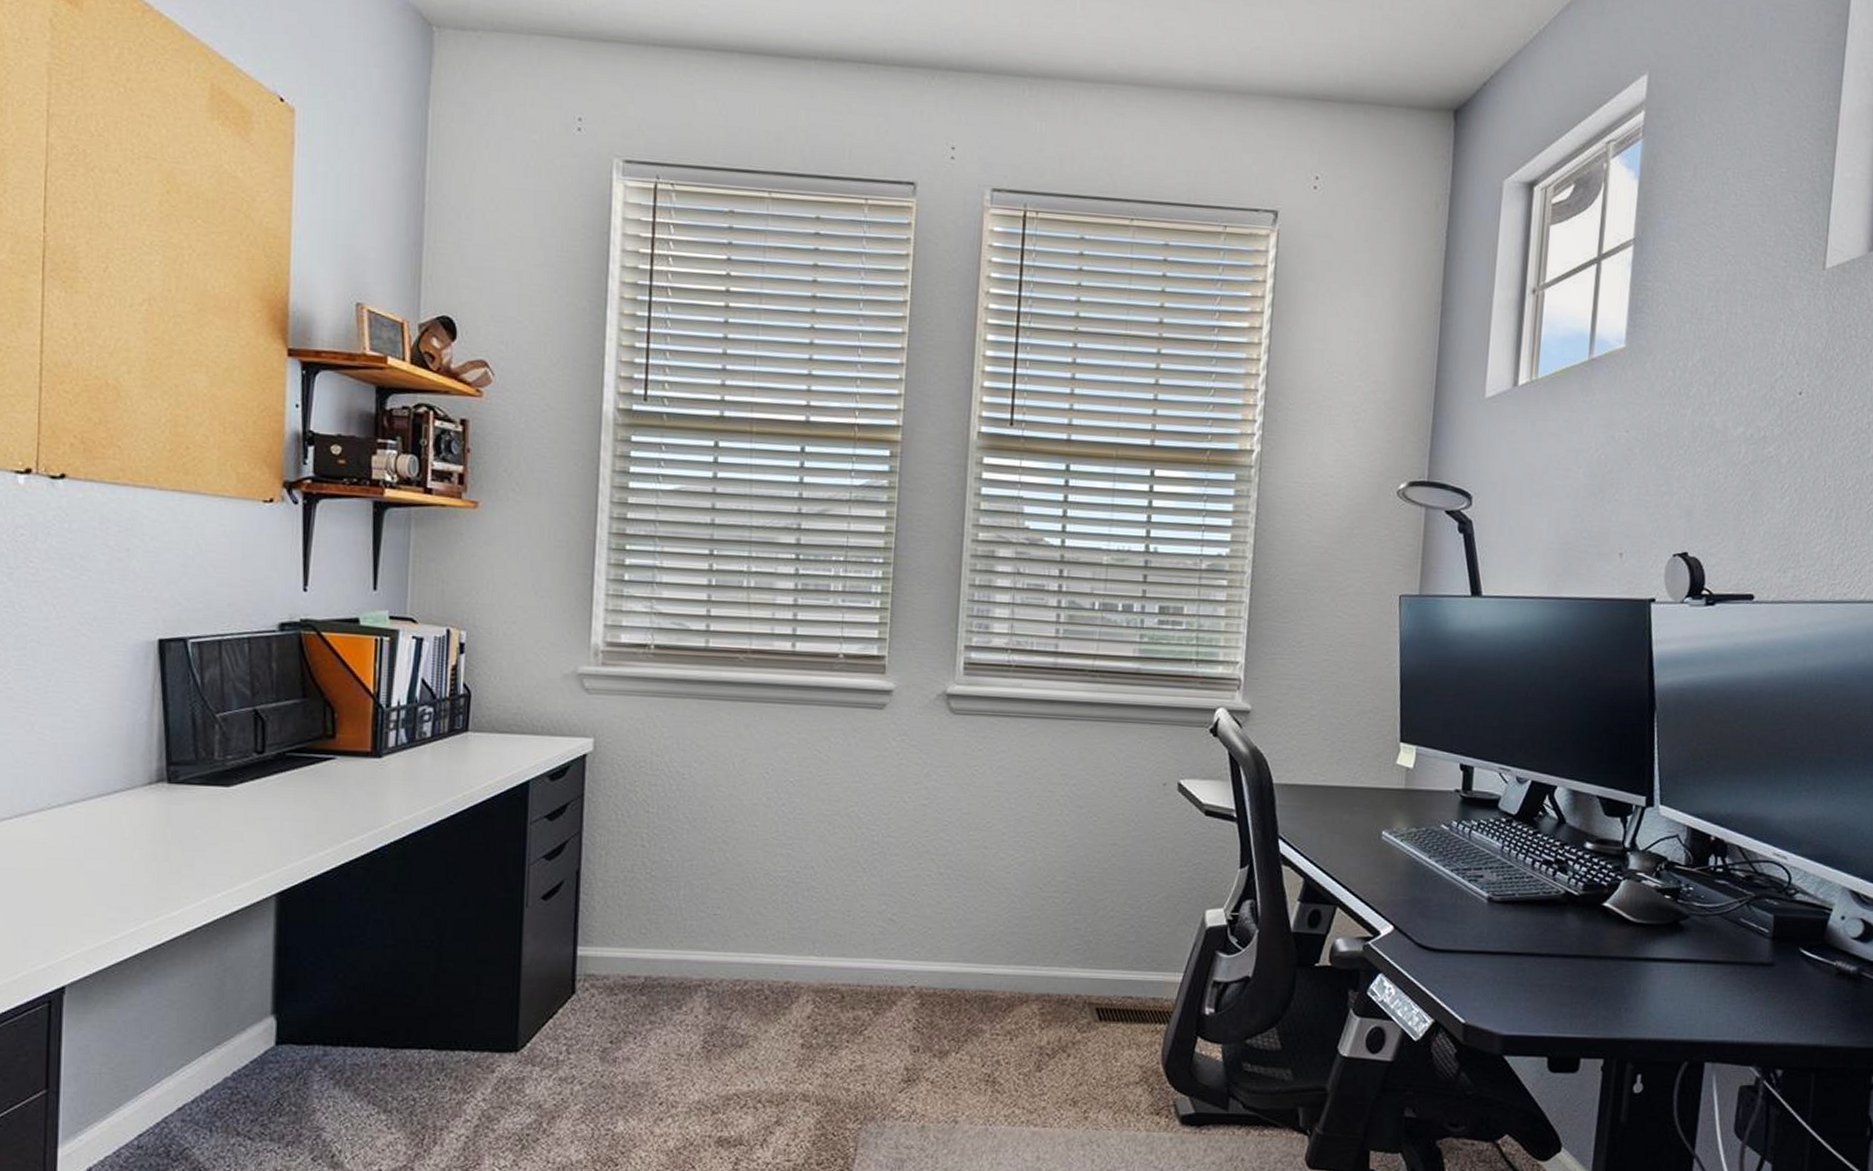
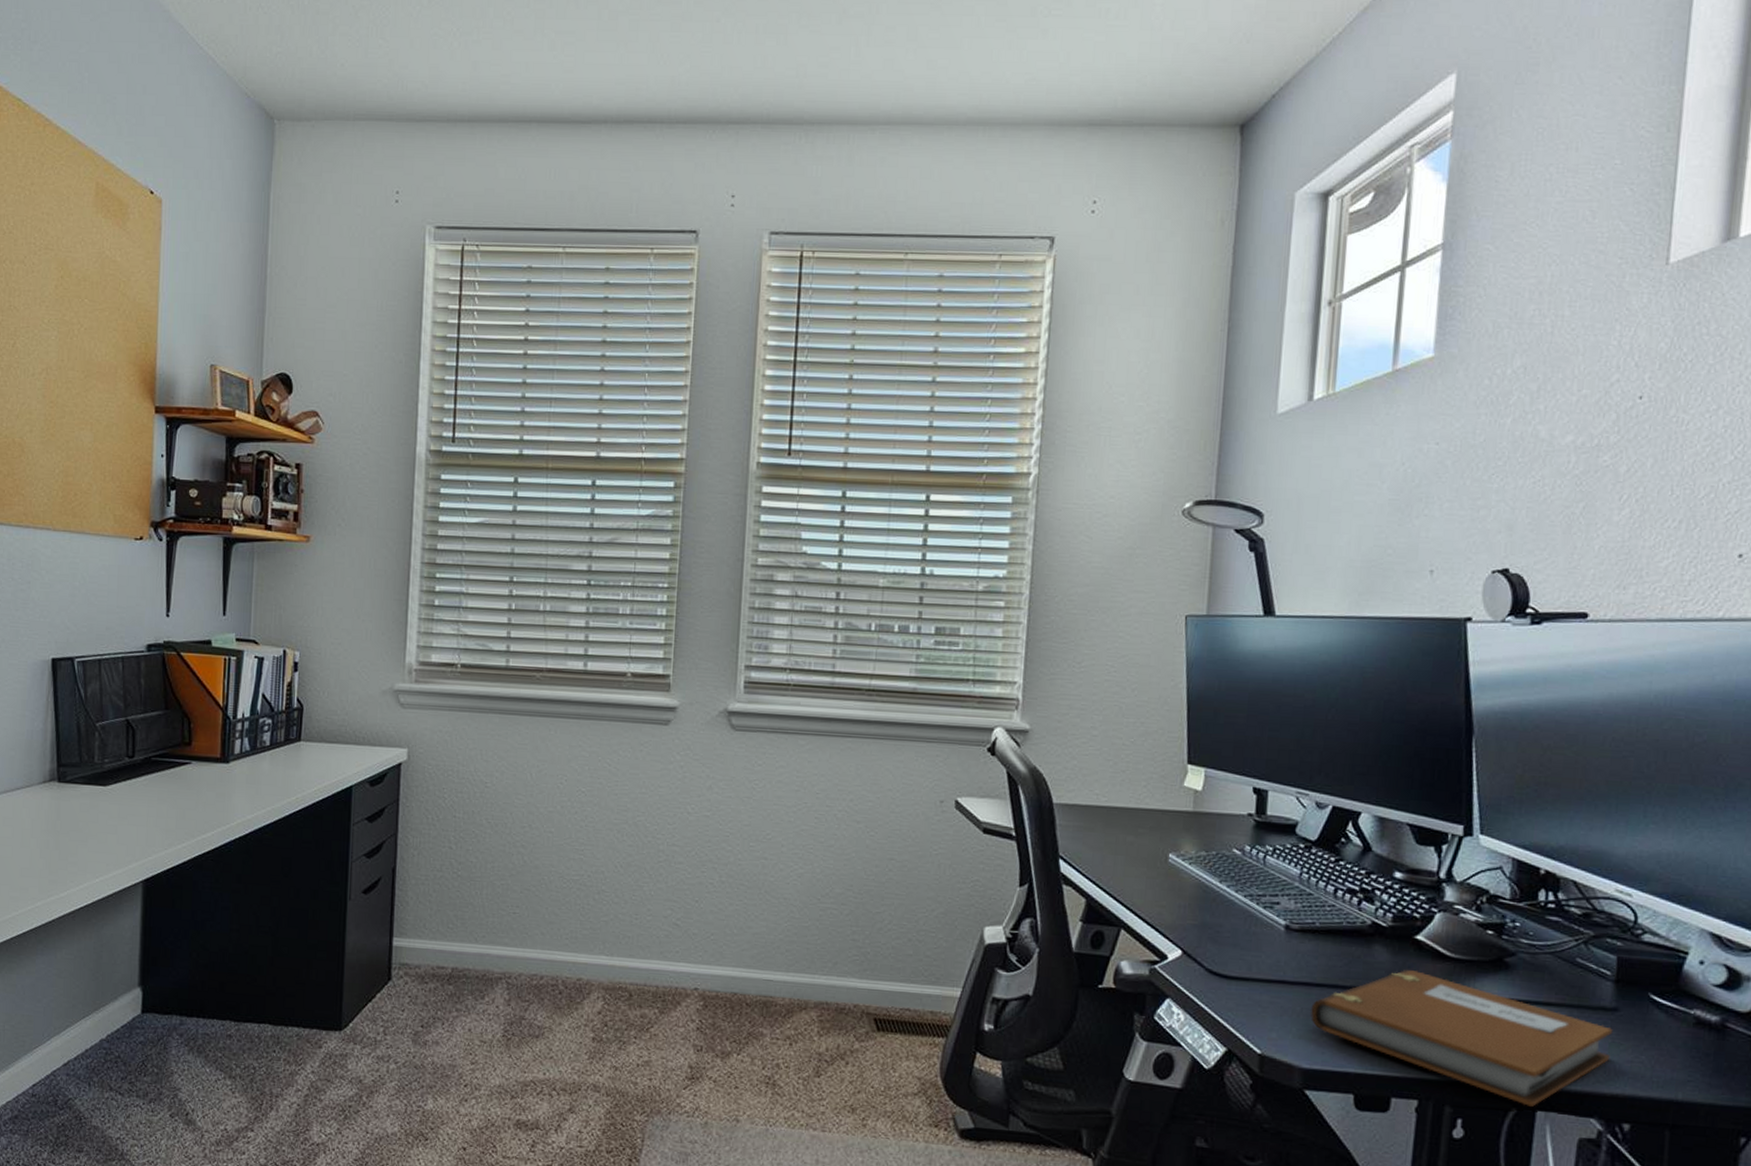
notebook: none [1509,935,1770,1059] -> present [1309,969,1613,1107]

